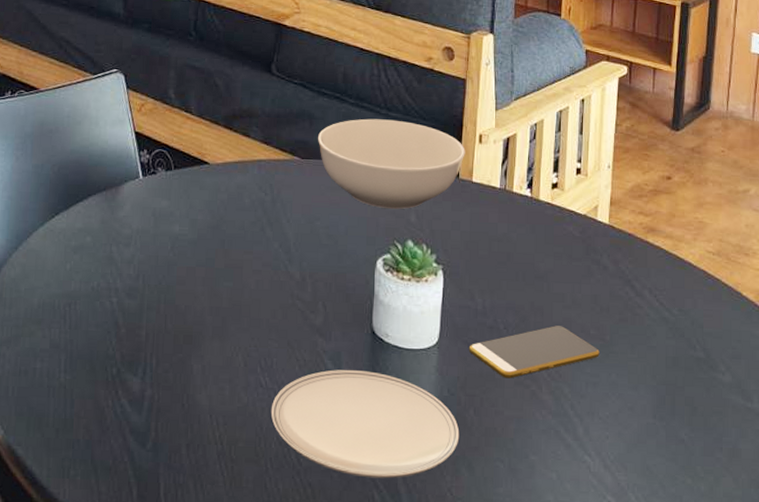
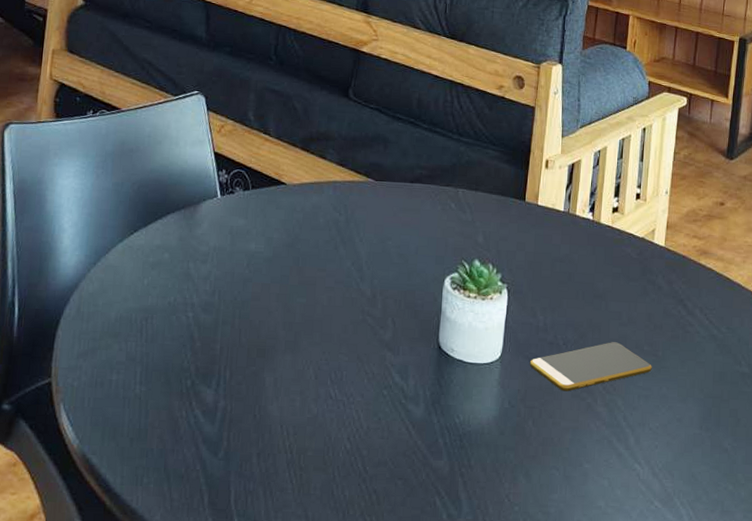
plate: present [270,370,460,479] -> none [339,382,519,486]
bowl: present [317,118,465,209] -> none [391,143,532,230]

